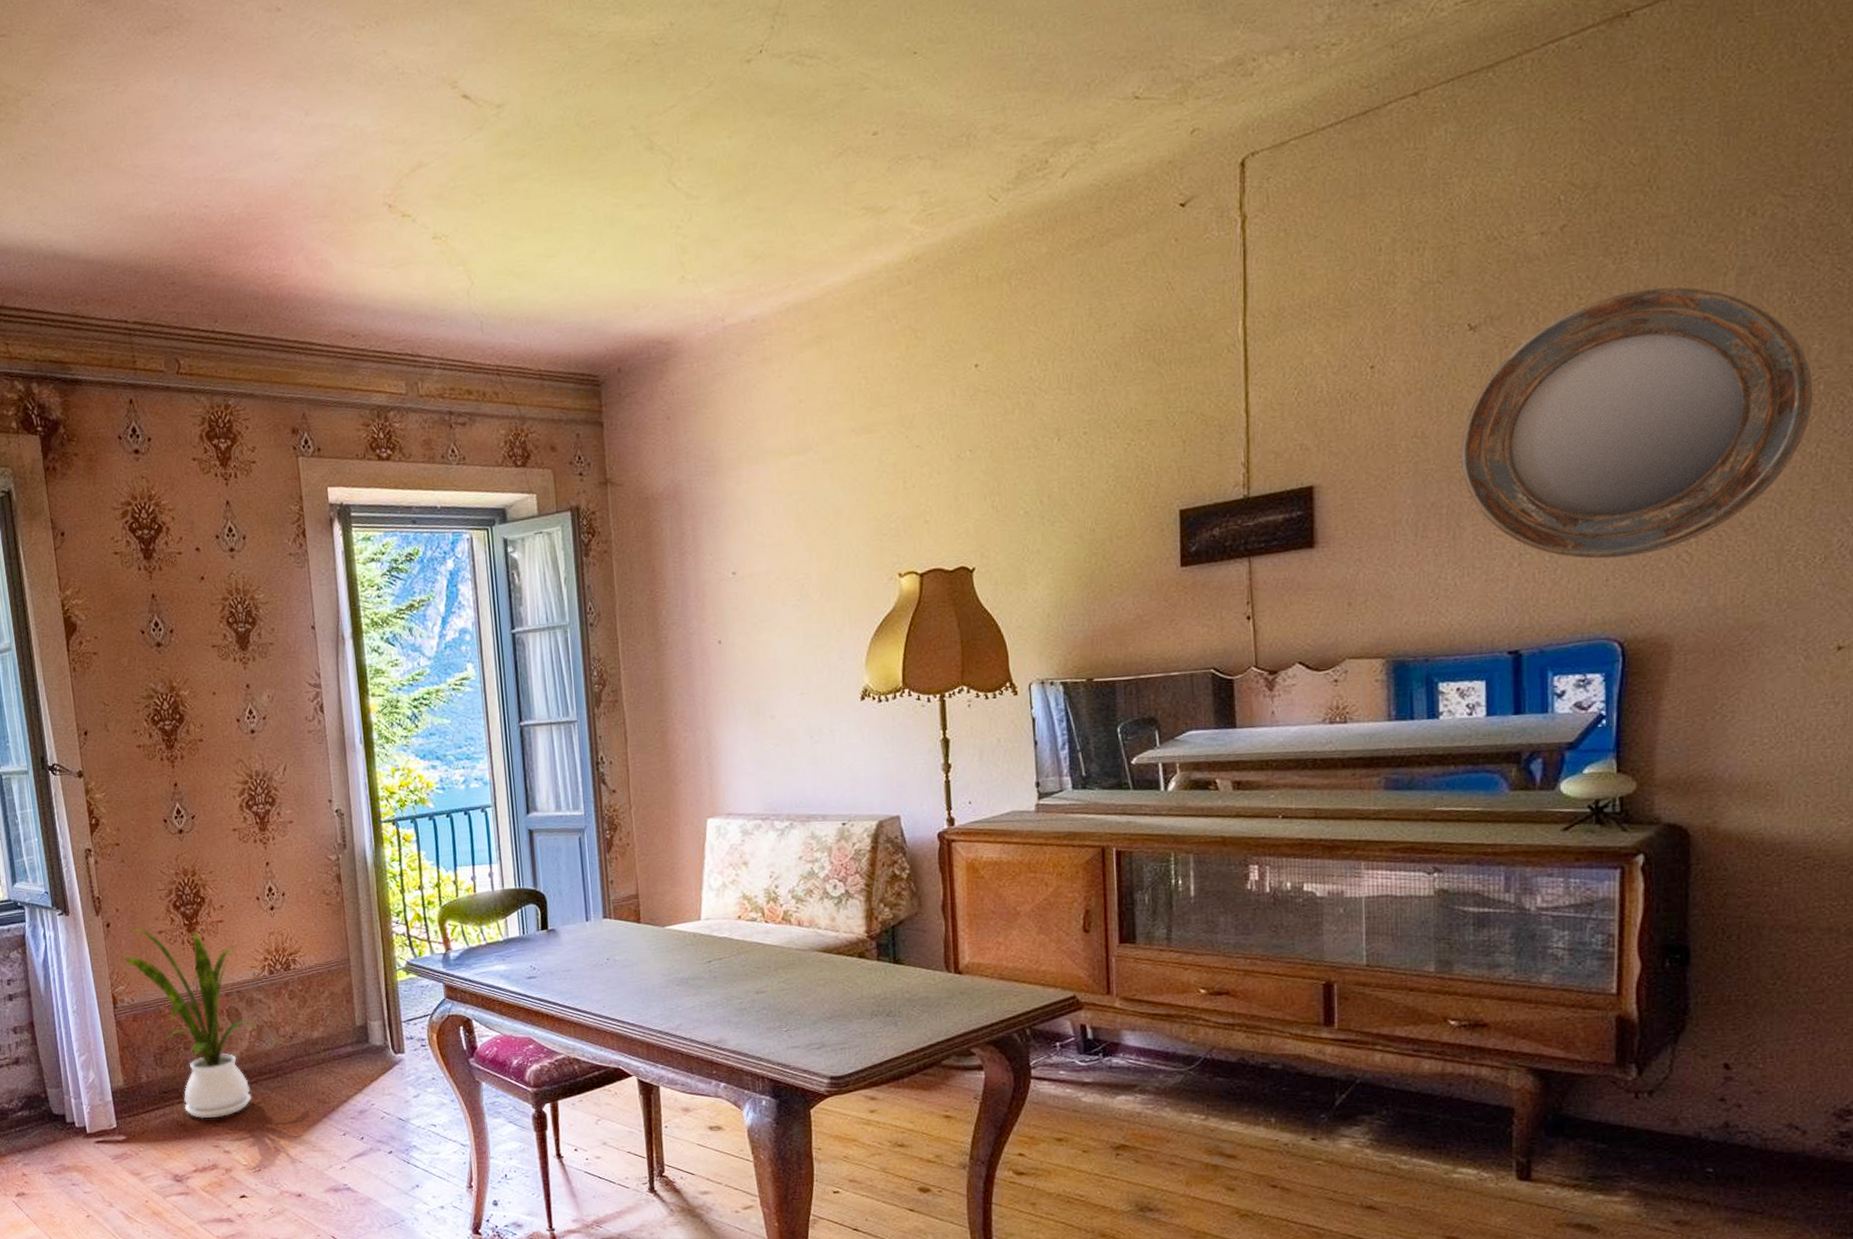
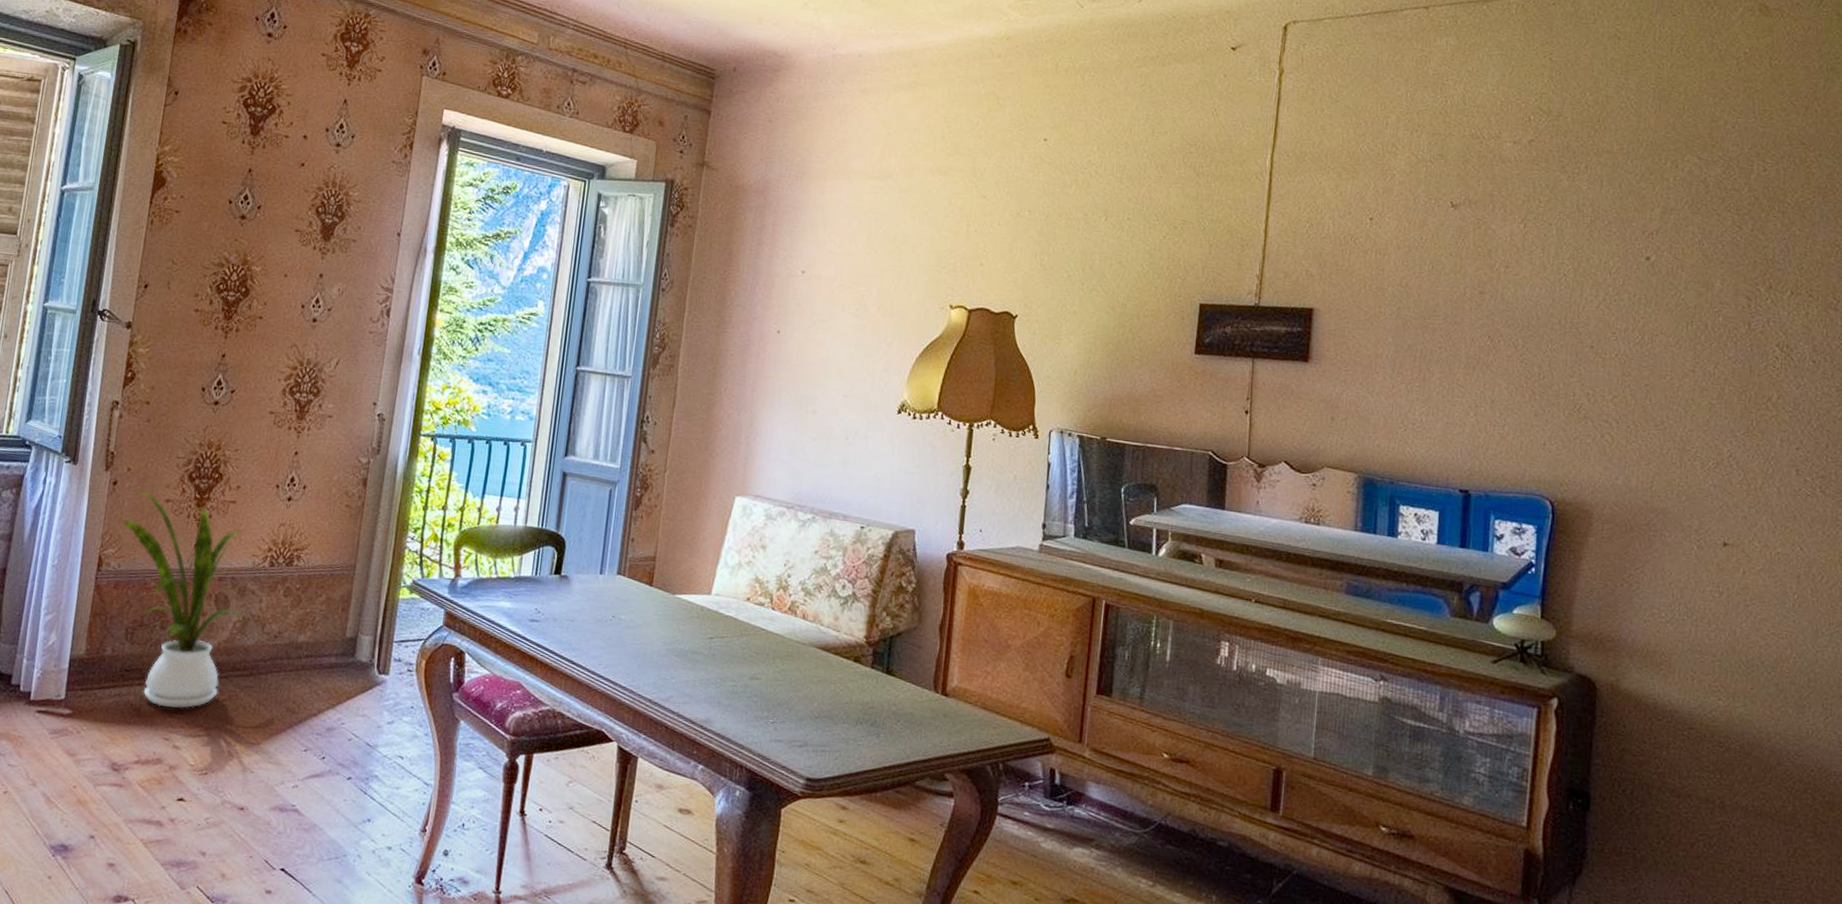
home mirror: present [1461,287,1814,559] -> none [1435,206,1714,429]

